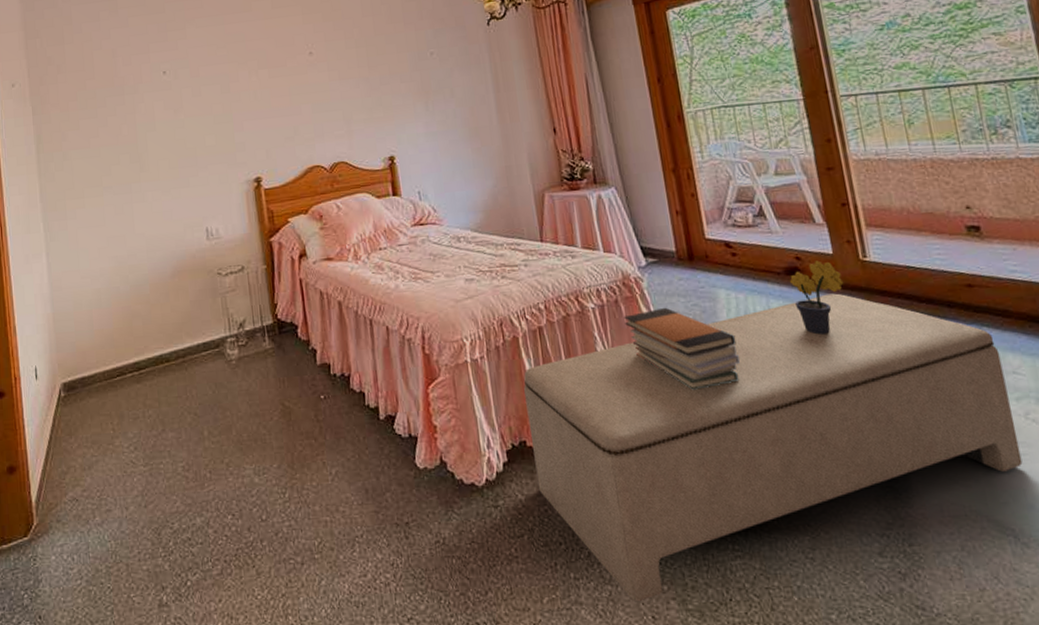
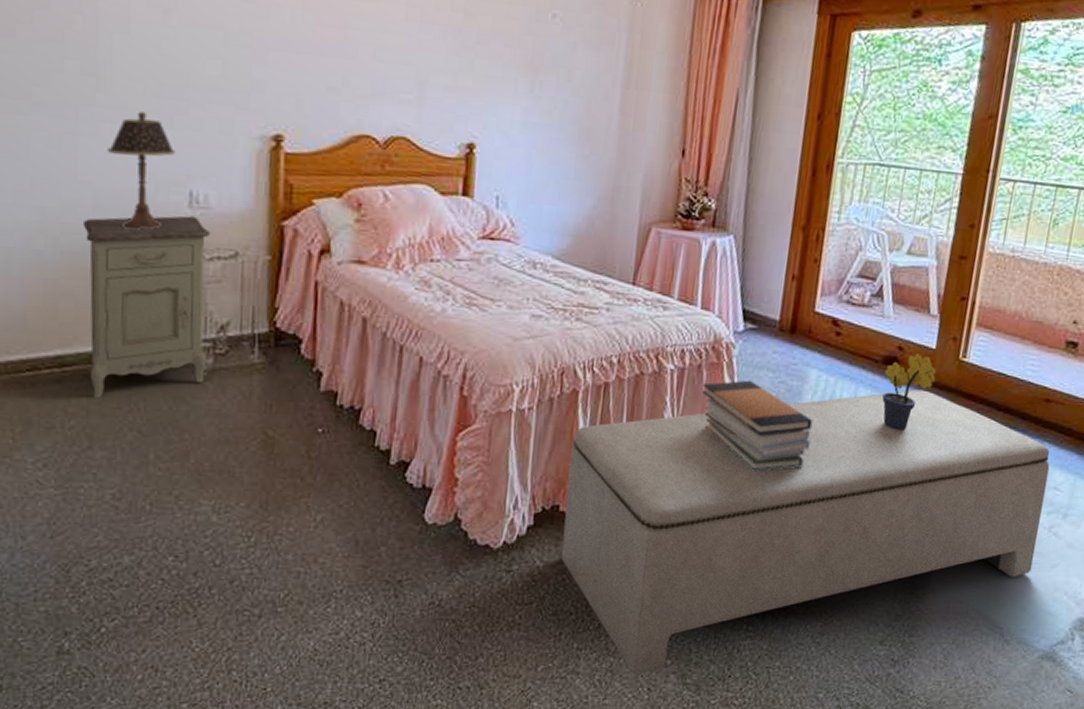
nightstand: none [141,245,234,392] -> present [82,215,210,399]
table lamp: none [151,179,194,263] -> present [108,112,176,230]

